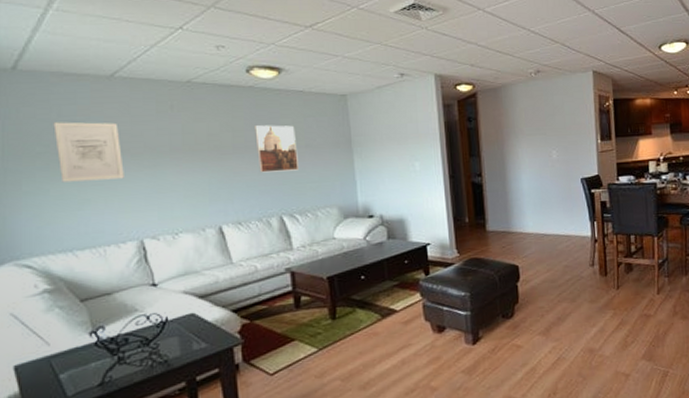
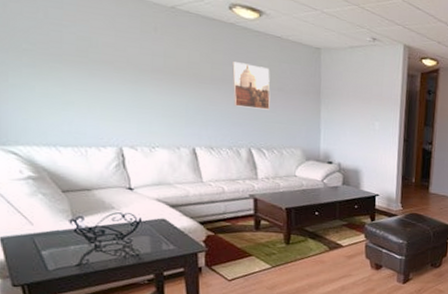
wall art: present [53,122,124,182] -> none [40,22,107,89]

